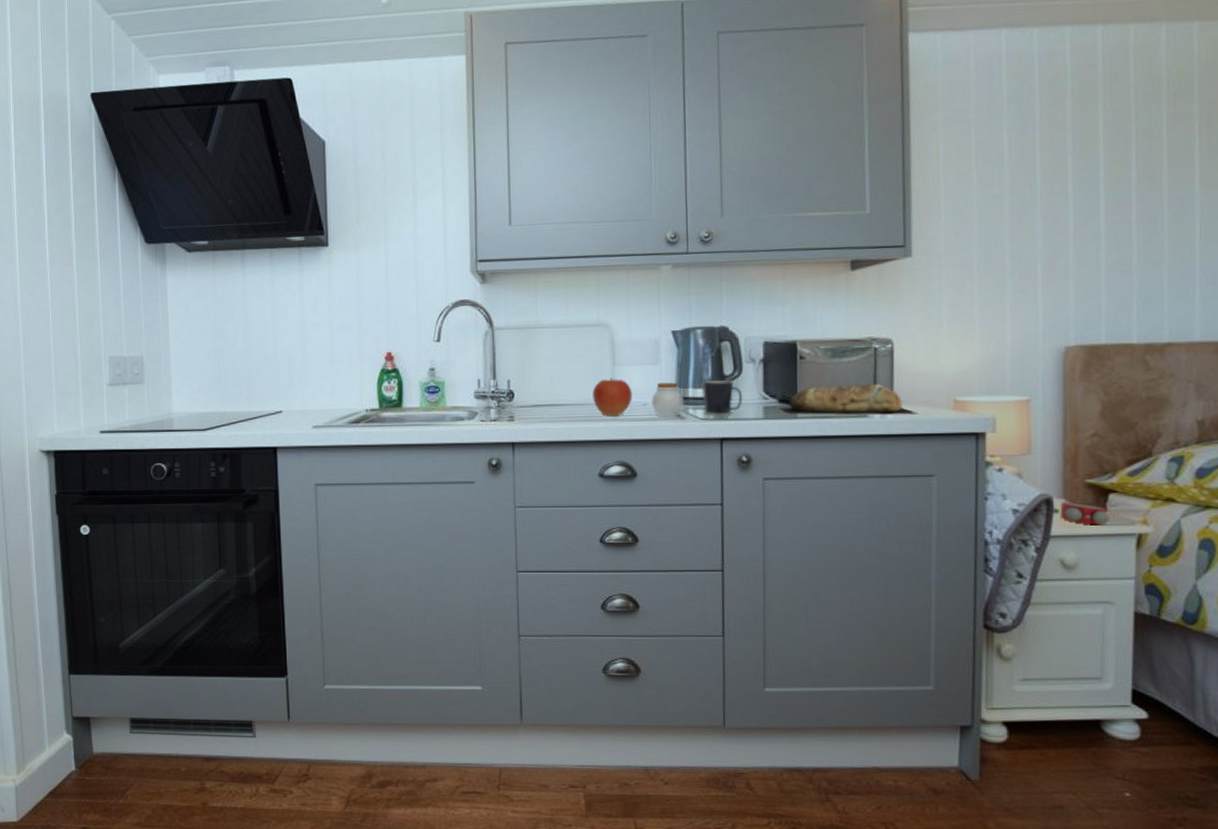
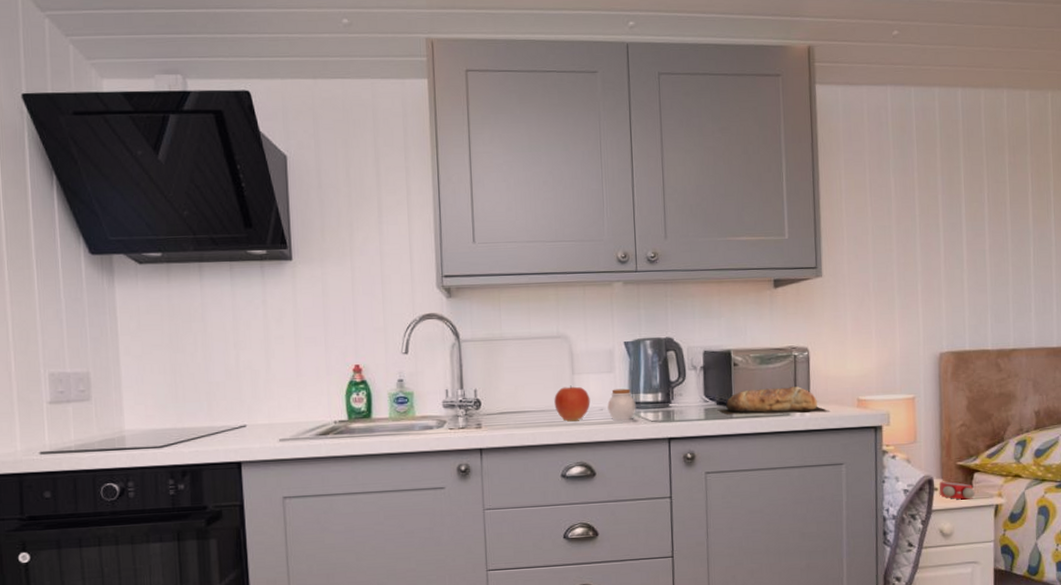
mug: present [703,380,743,418] -> none [652,386,687,420]

